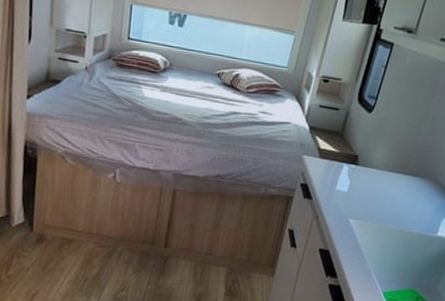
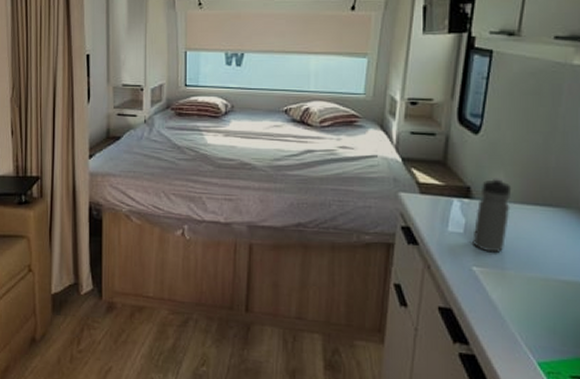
water bottle: none [352,149,388,209] -> present [472,178,512,253]

